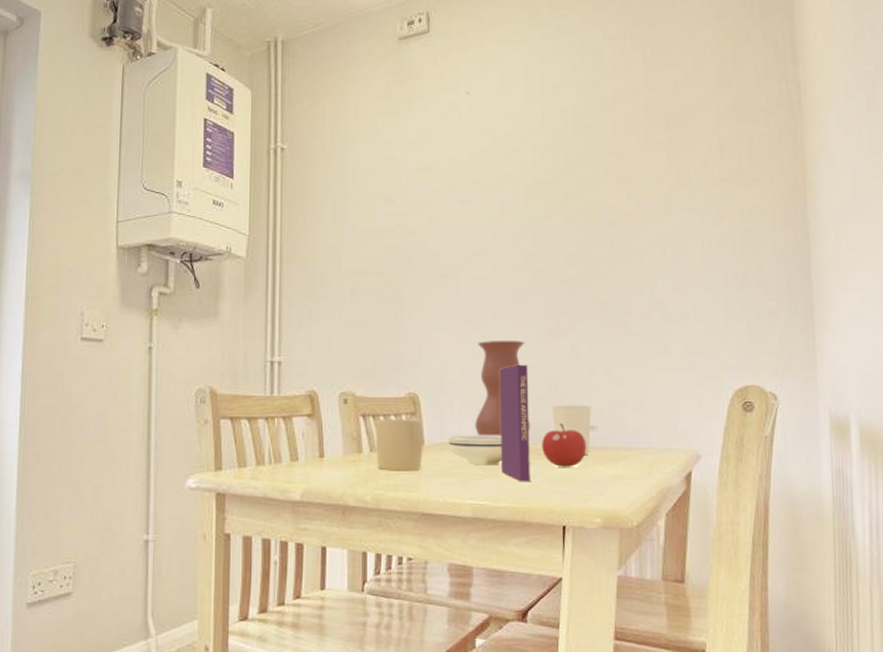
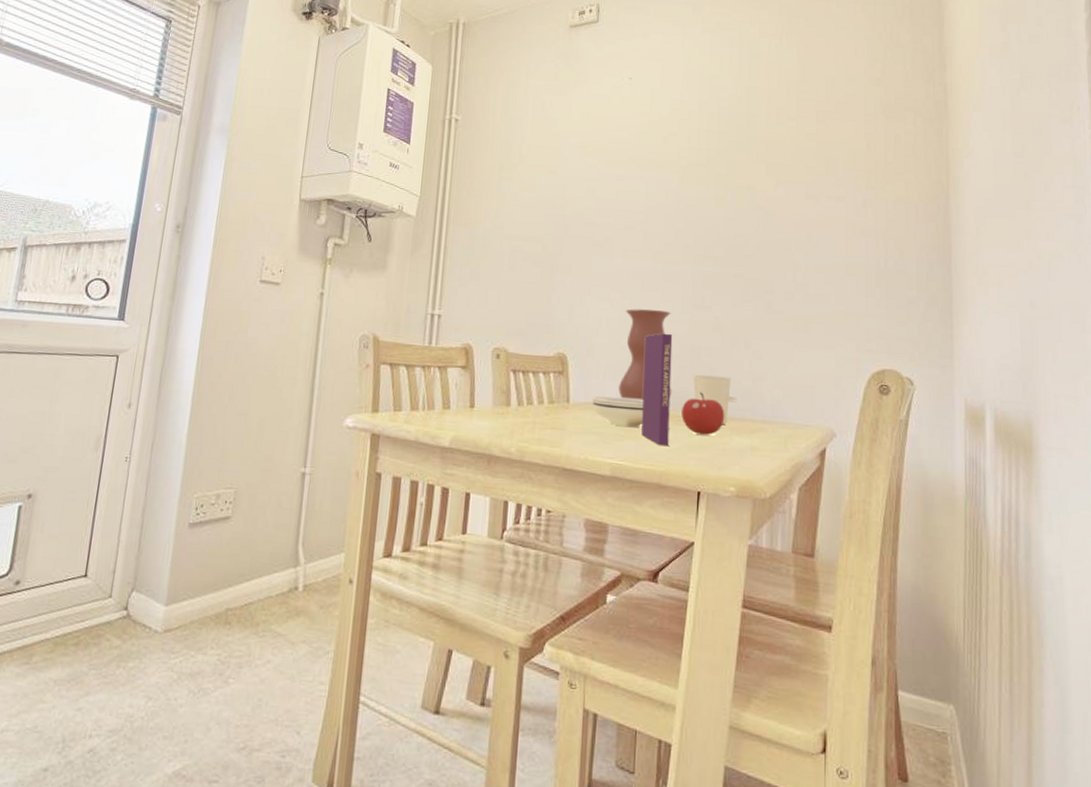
mug: present [375,420,423,471] -> none [523,376,569,427]

